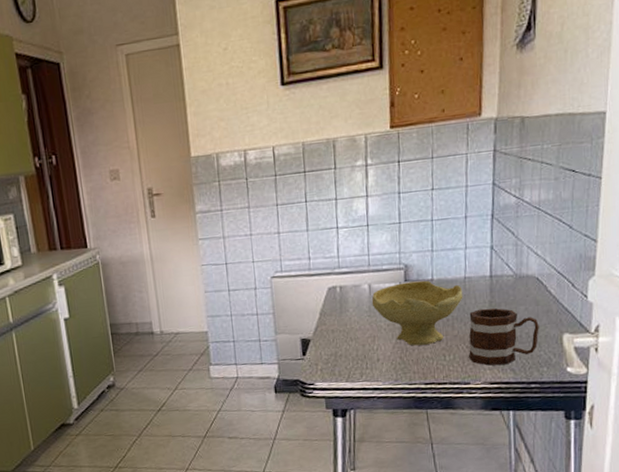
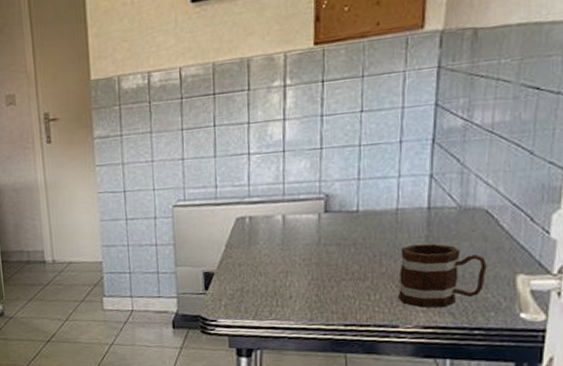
bowl: present [371,280,463,346] -> none [285,211,394,283]

